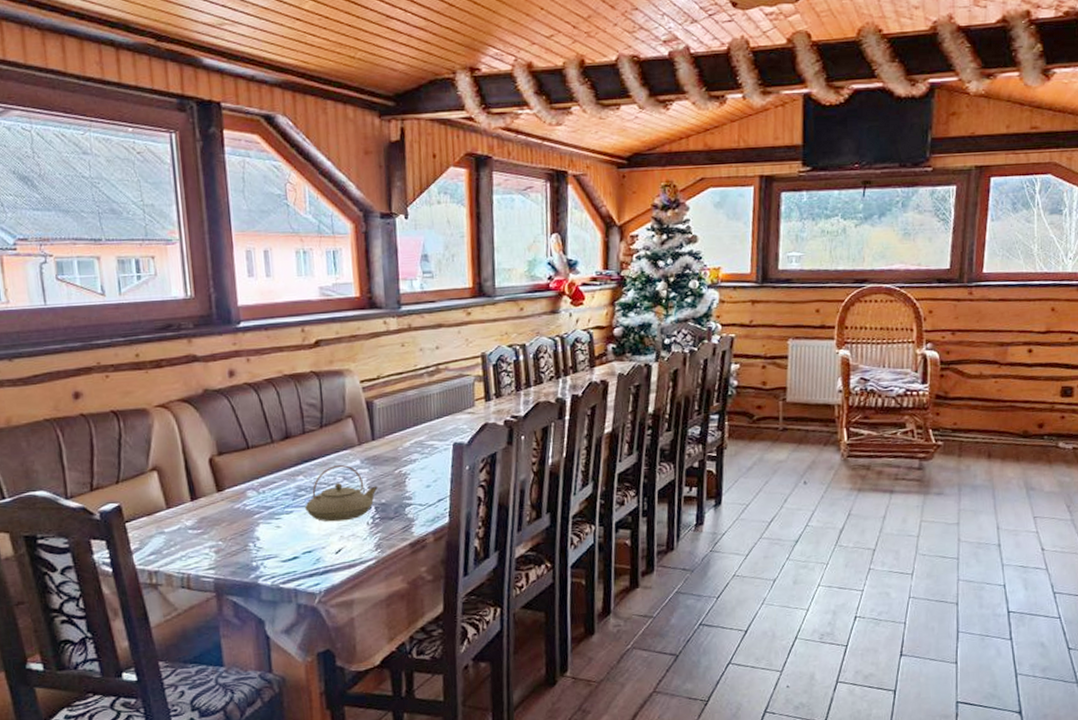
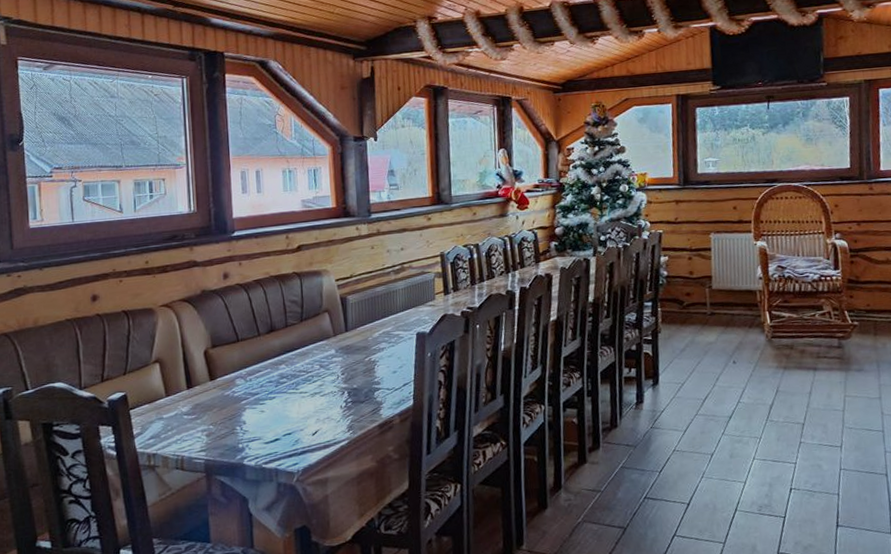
teapot: present [305,464,378,522] -> none [286,353,350,406]

